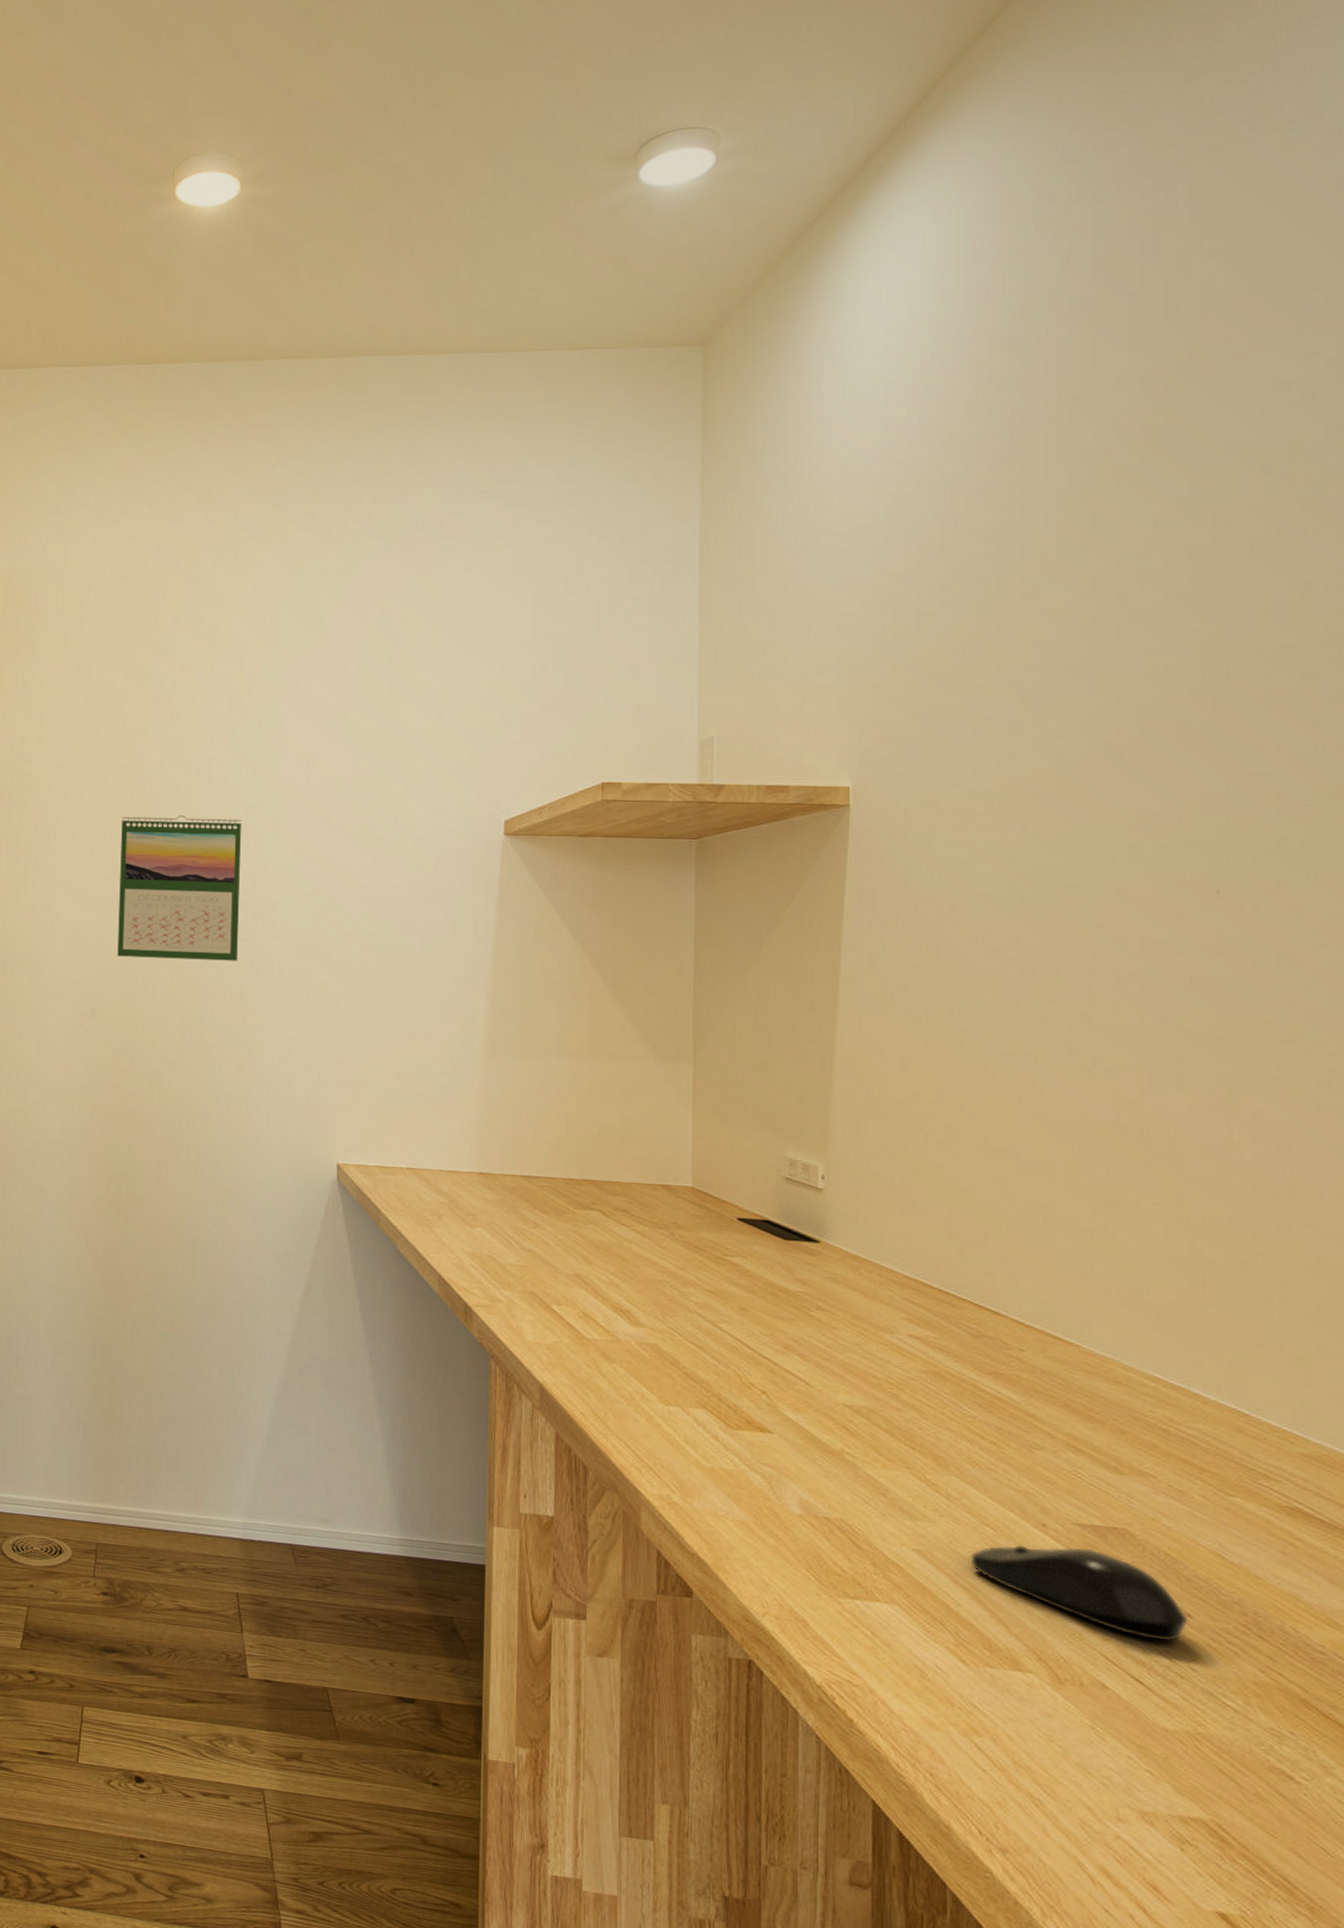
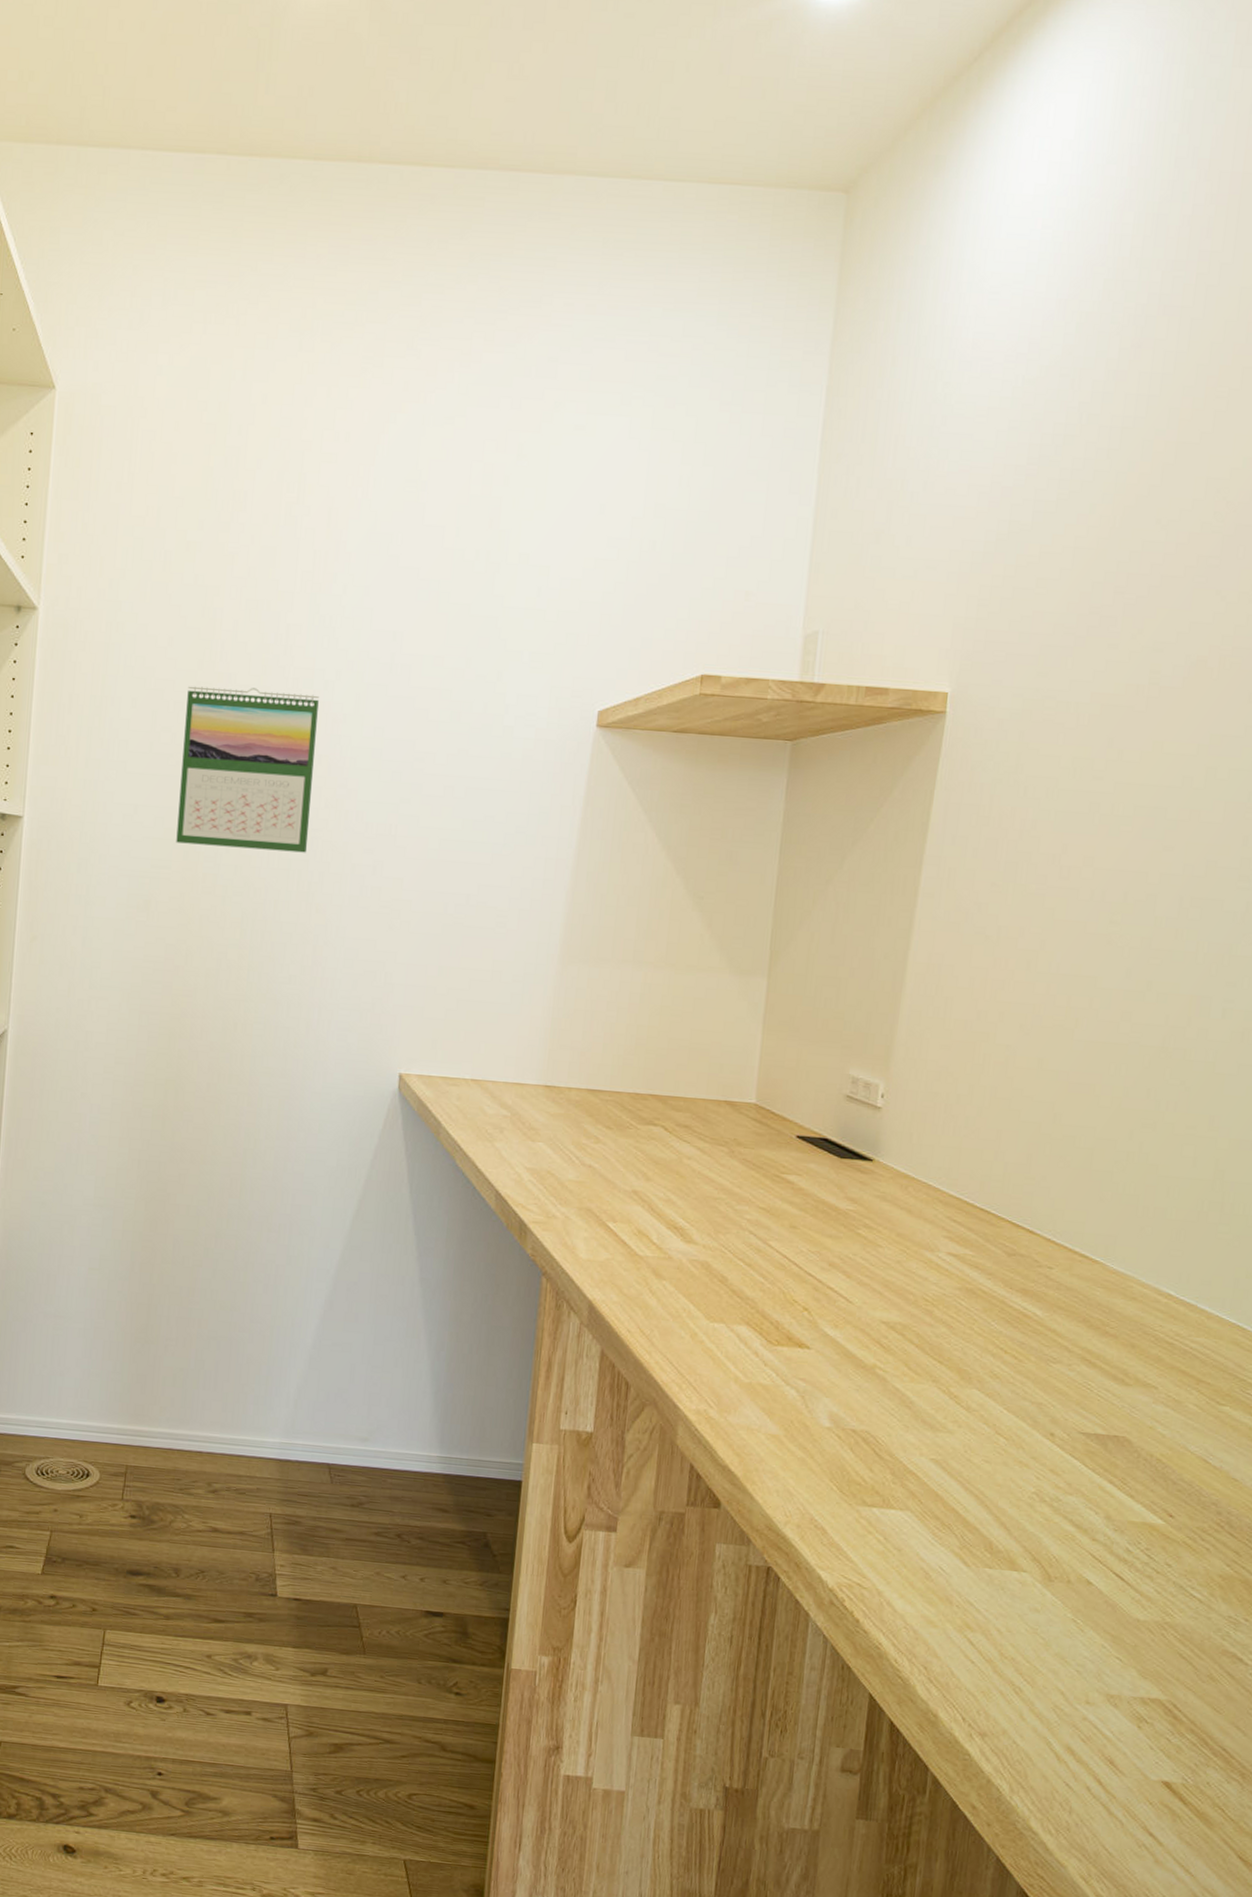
computer mouse: present [970,1545,1189,1643] -> none [982,1453,1170,1541]

